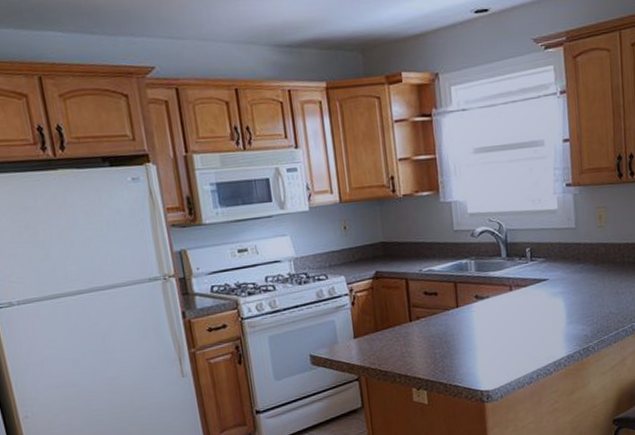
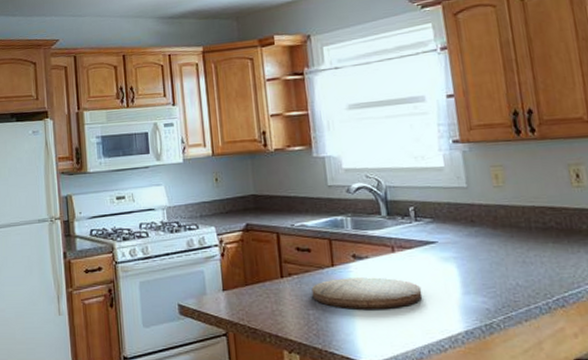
cutting board: none [438,314,534,345] -> present [311,277,423,309]

